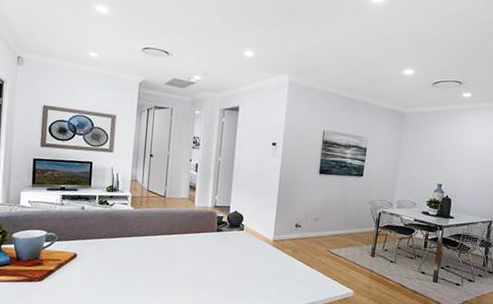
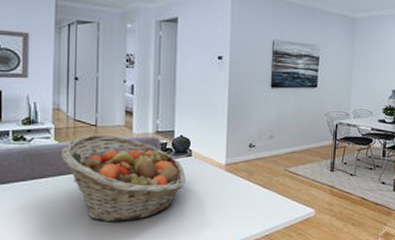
fruit basket: none [135,204,238,282] -> present [61,134,186,222]

